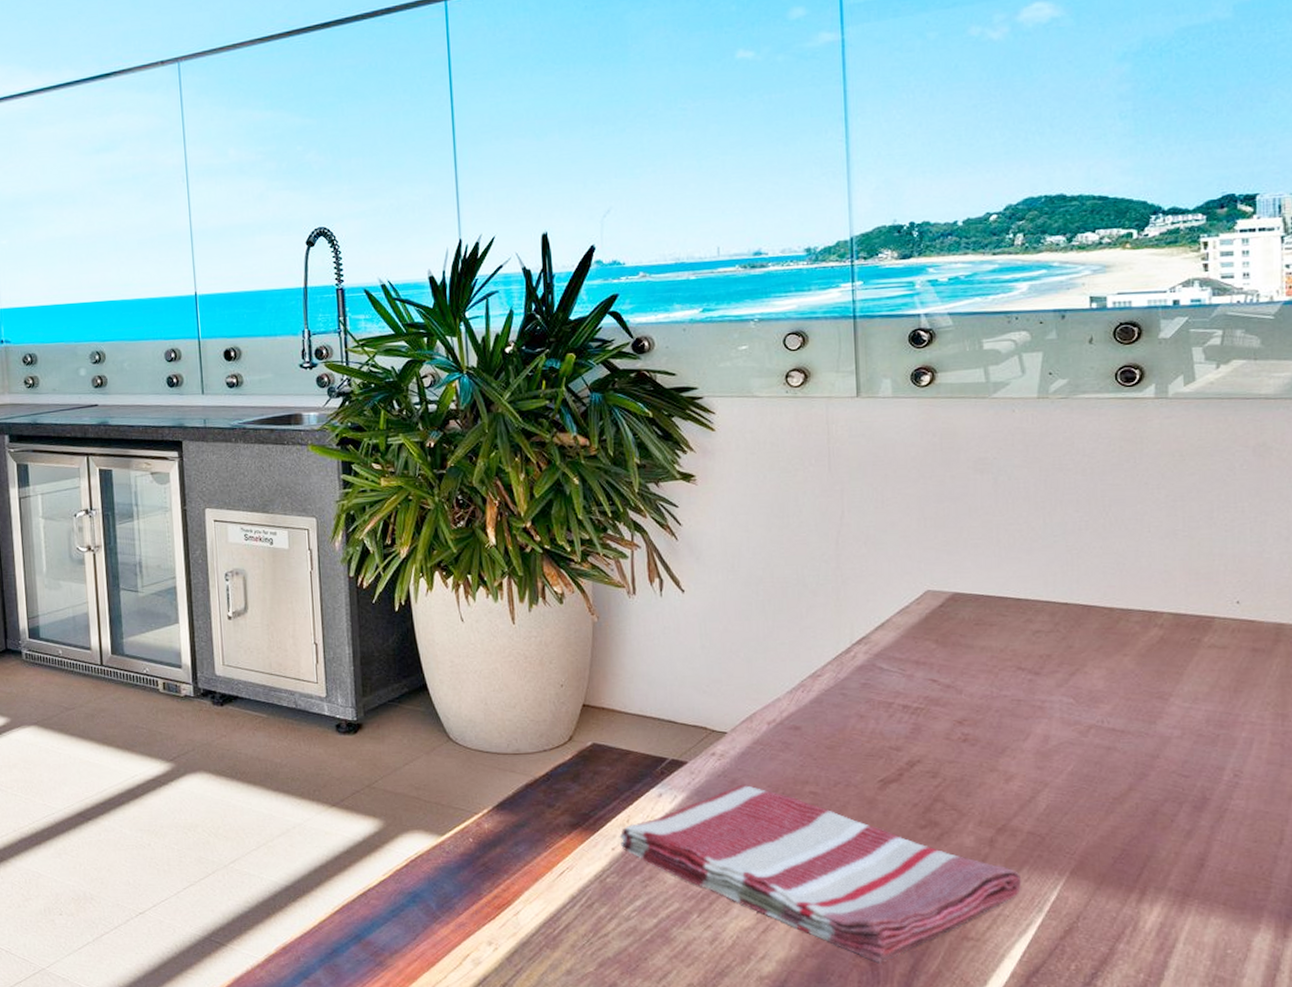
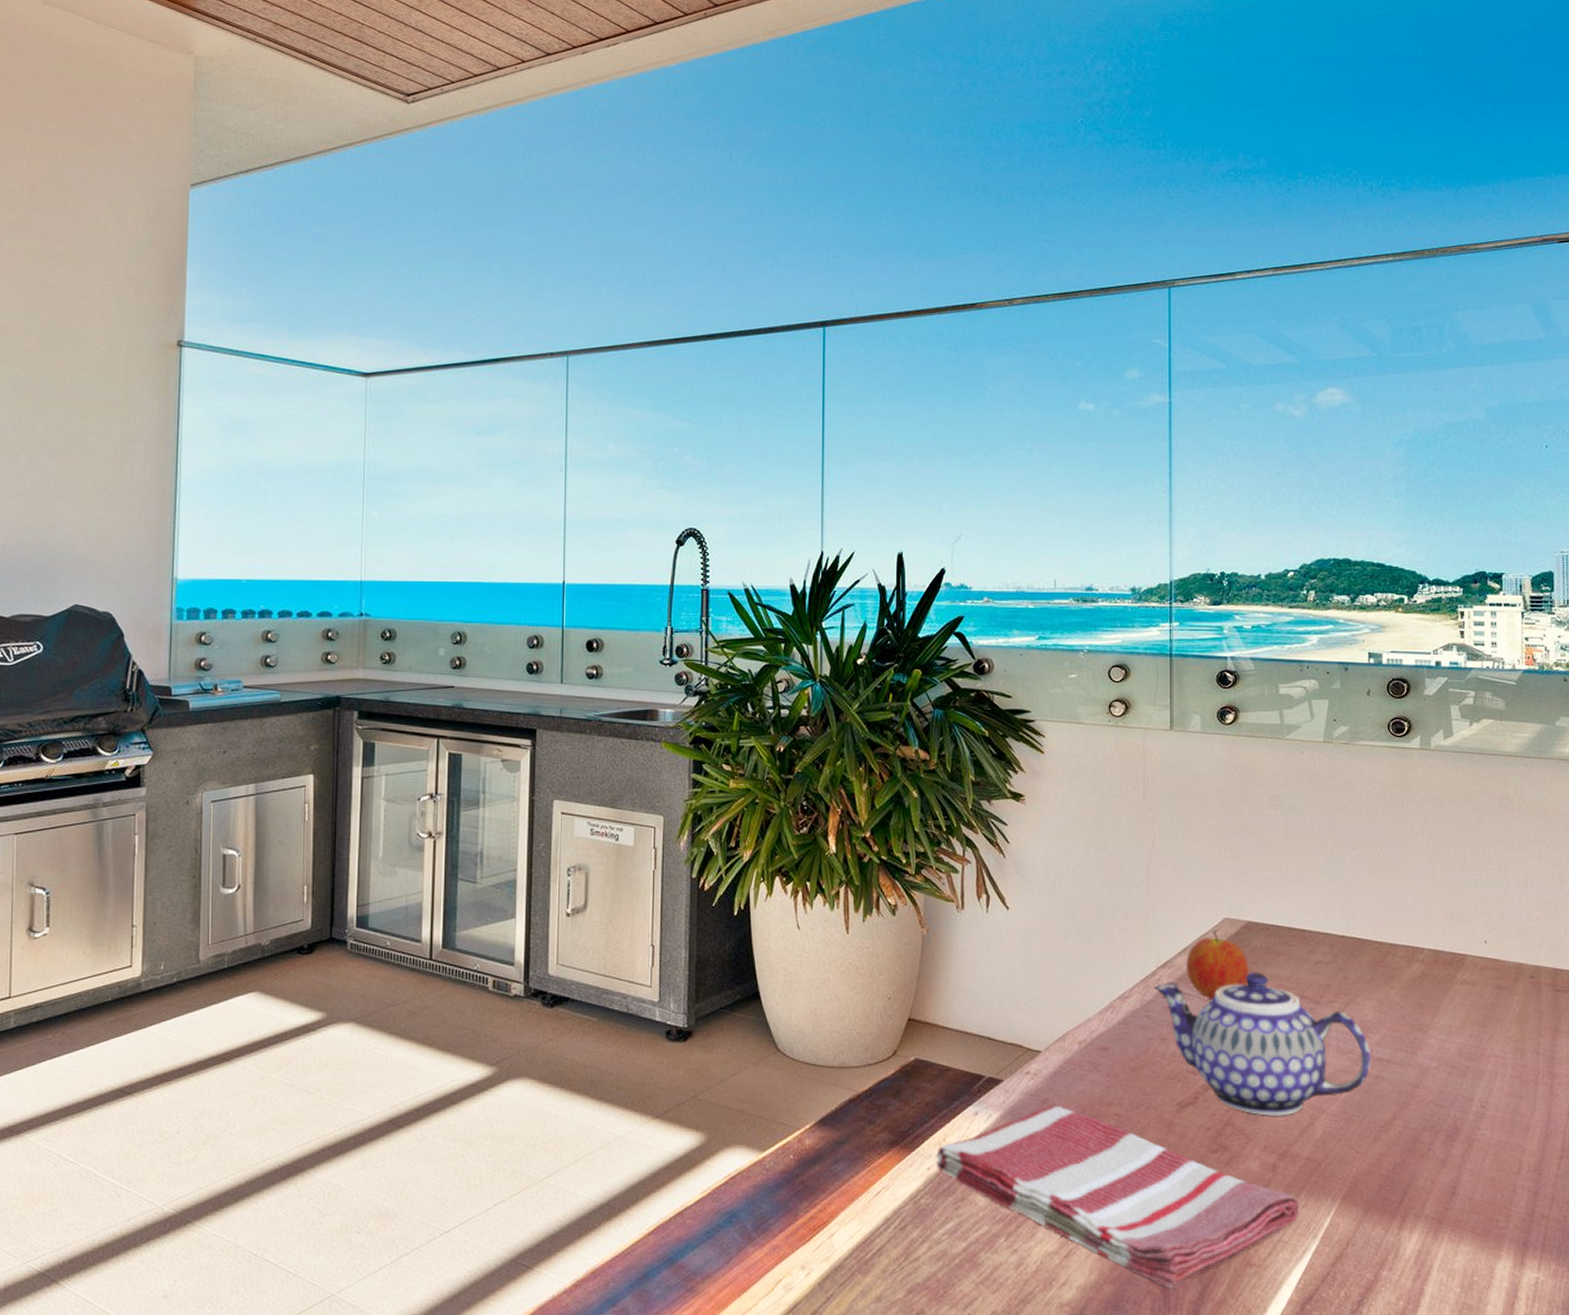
teapot: none [848,645,1102,791] -> present [1153,972,1371,1116]
fruit: none [883,603,958,676] -> present [1185,929,1250,1001]

